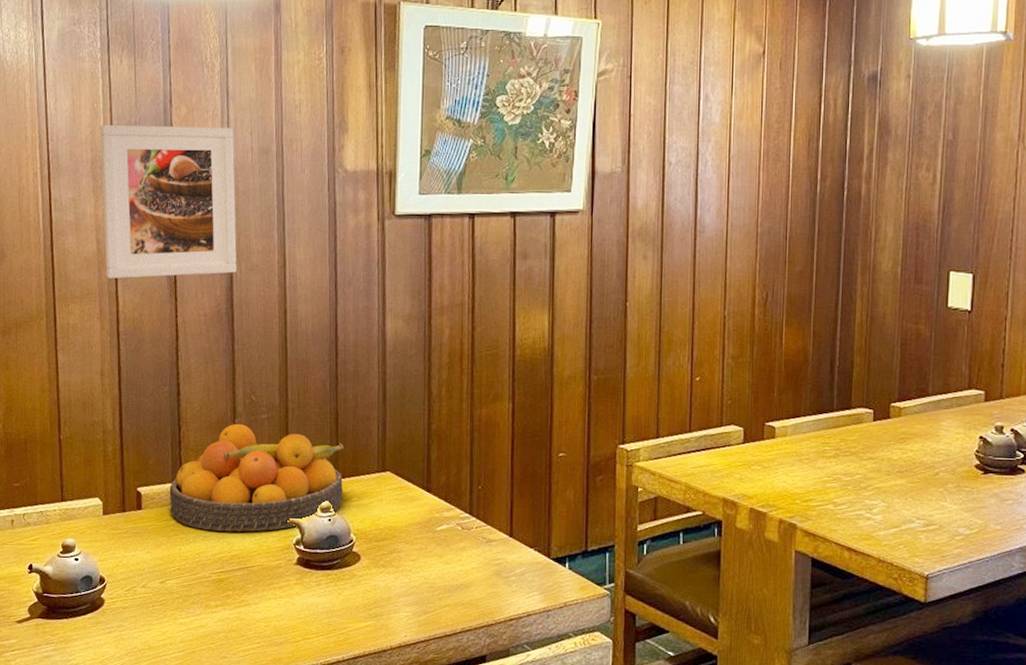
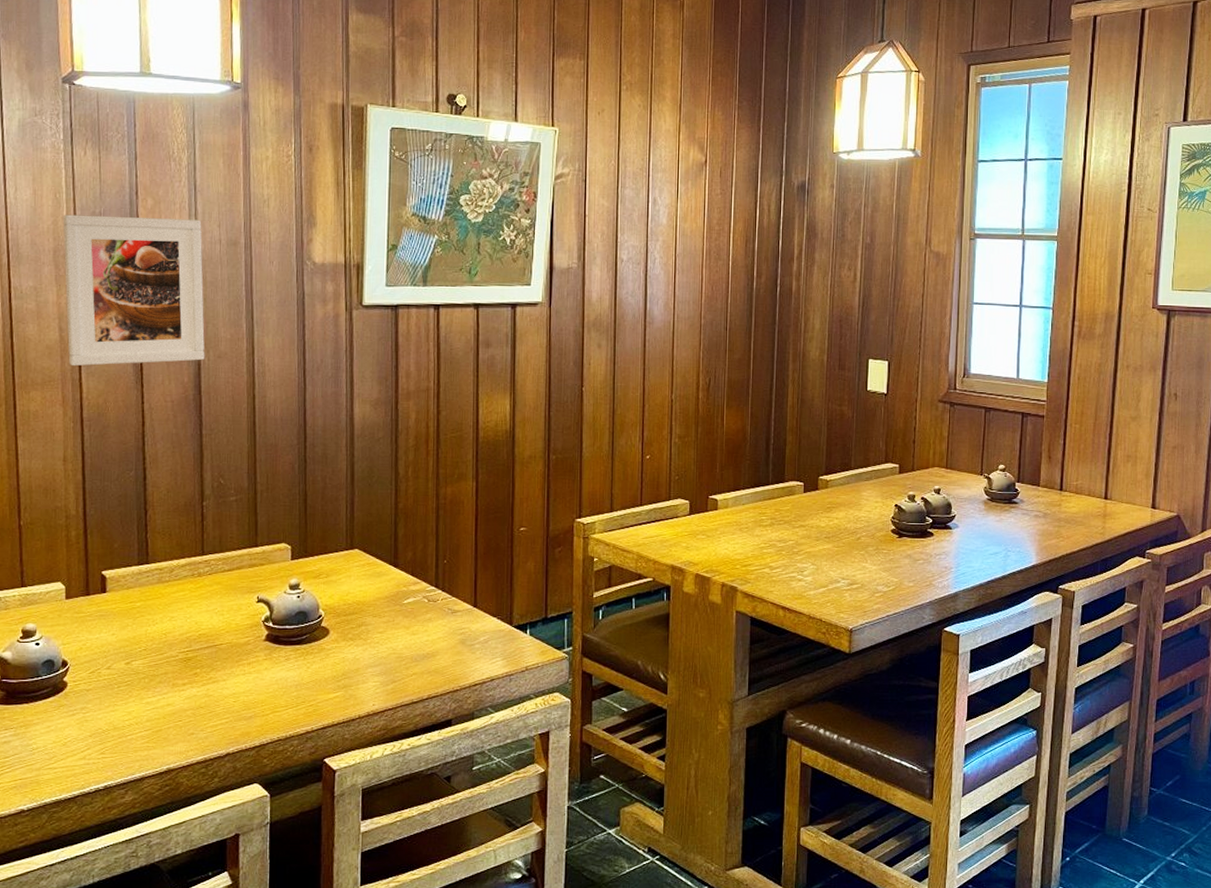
fruit bowl: present [169,423,345,532] -> none [135,506,314,612]

